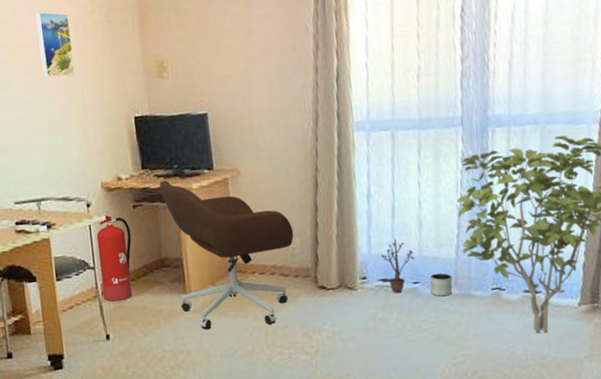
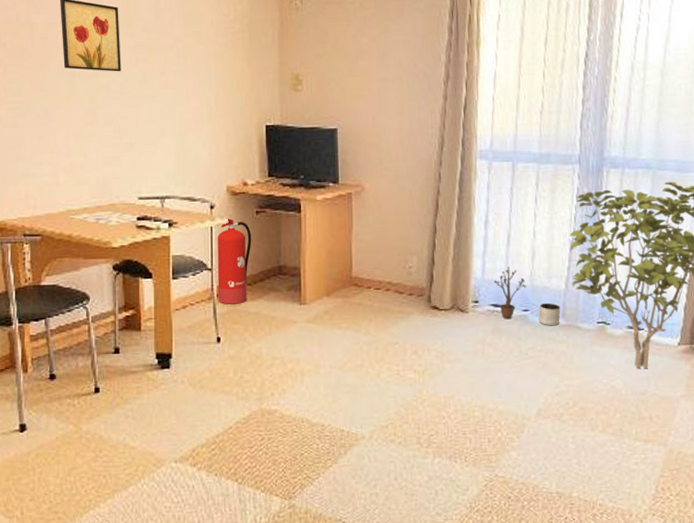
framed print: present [35,12,75,78] -> none [178,16,212,80]
office chair: present [159,180,294,330] -> none [284,189,412,341]

